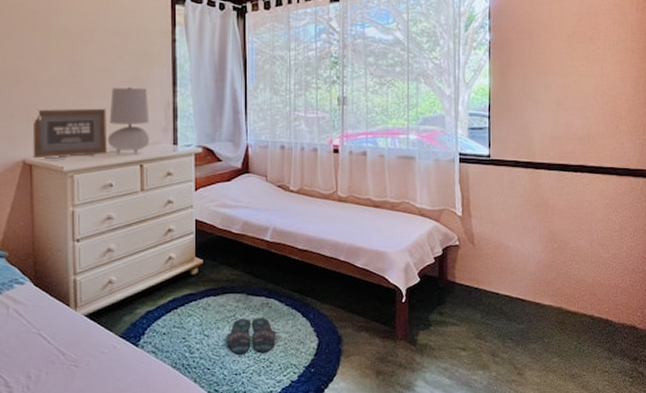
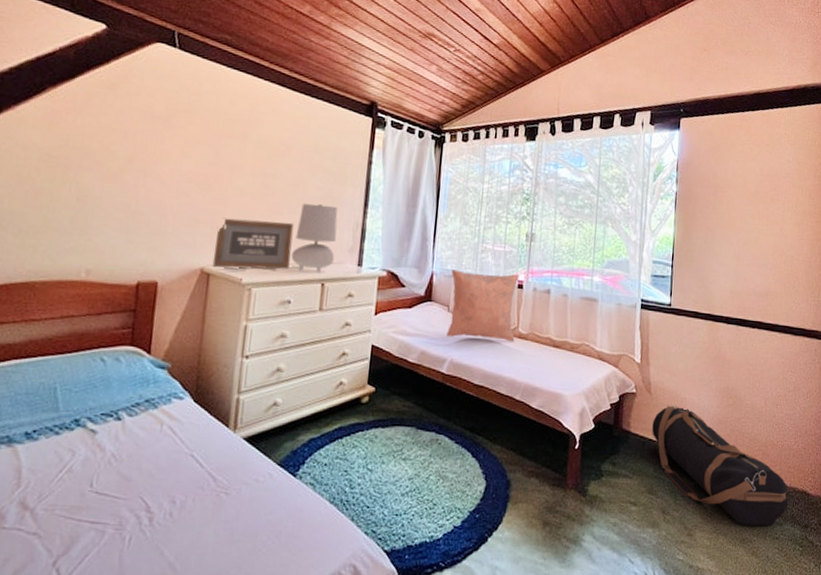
slippers: present [226,317,276,355] -> none [390,453,443,494]
pillow: none [266,140,335,206] -> present [445,270,519,342]
duffel bag: none [477,254,617,362] -> present [652,405,789,526]

